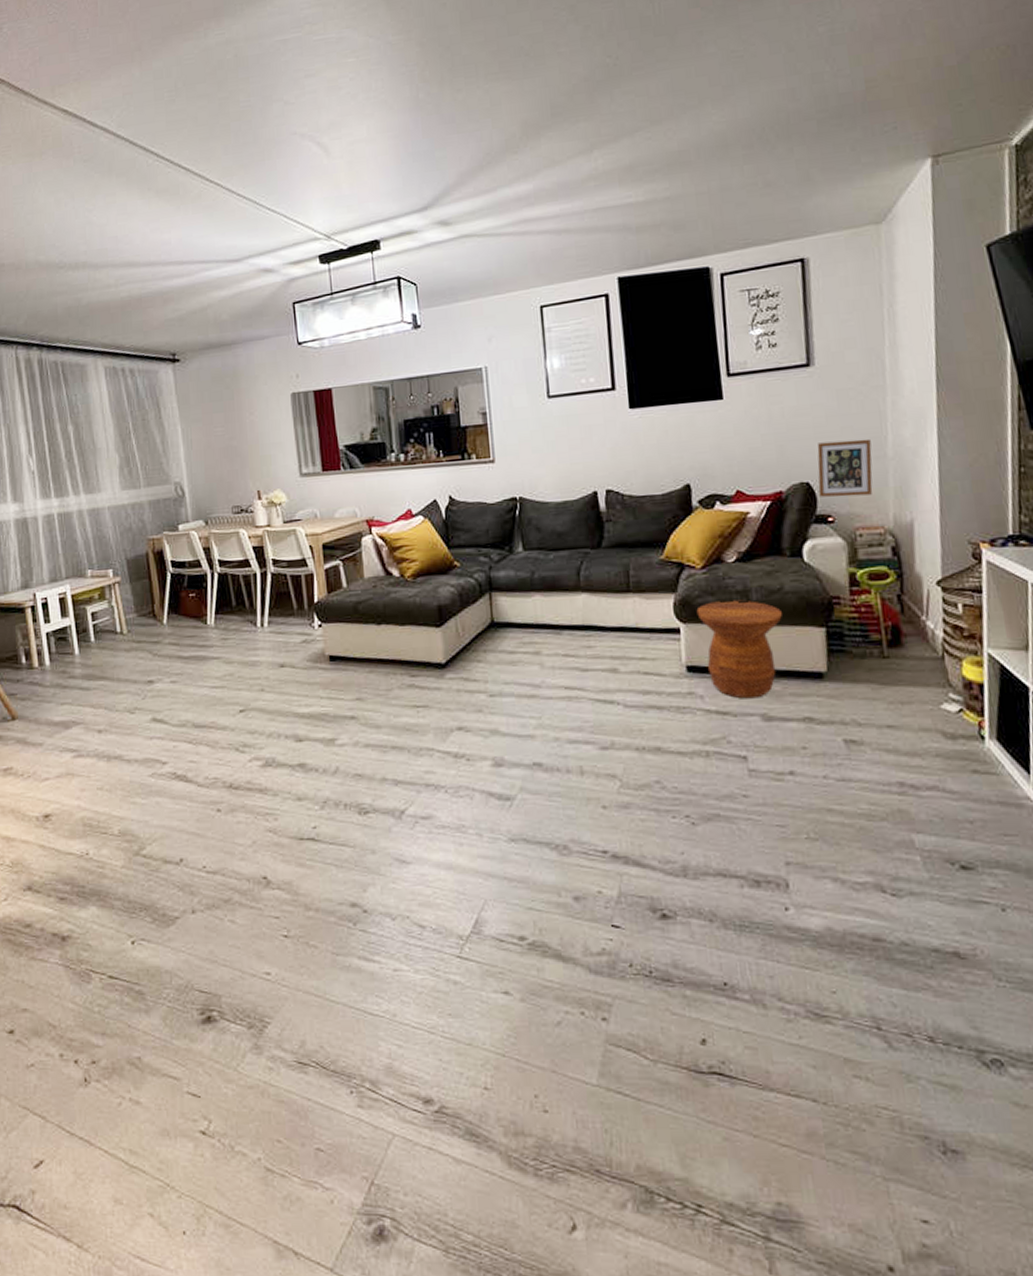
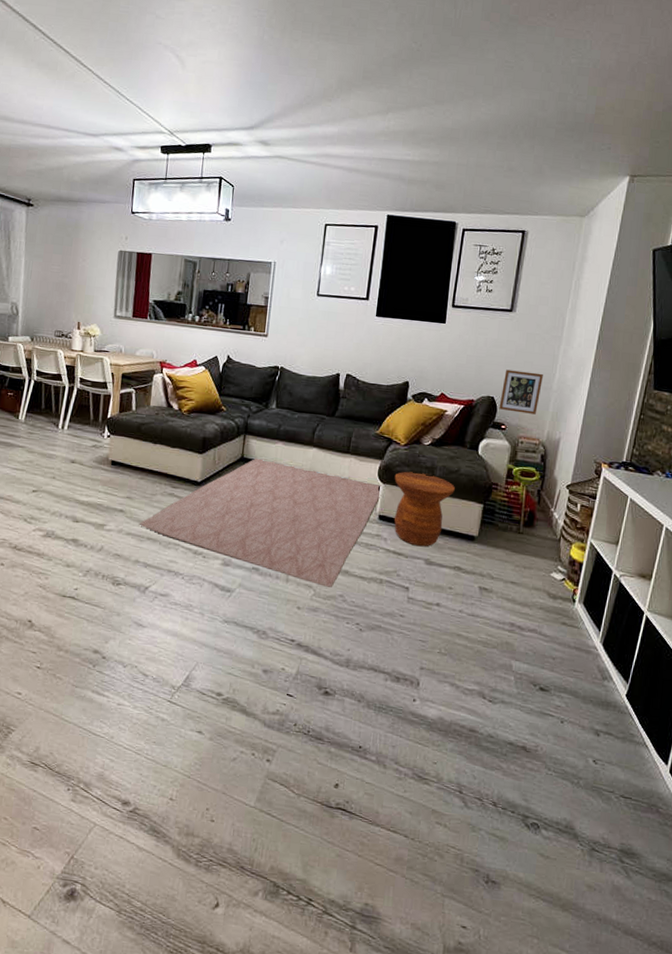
rug: none [377,619,684,773] -> present [139,458,382,588]

